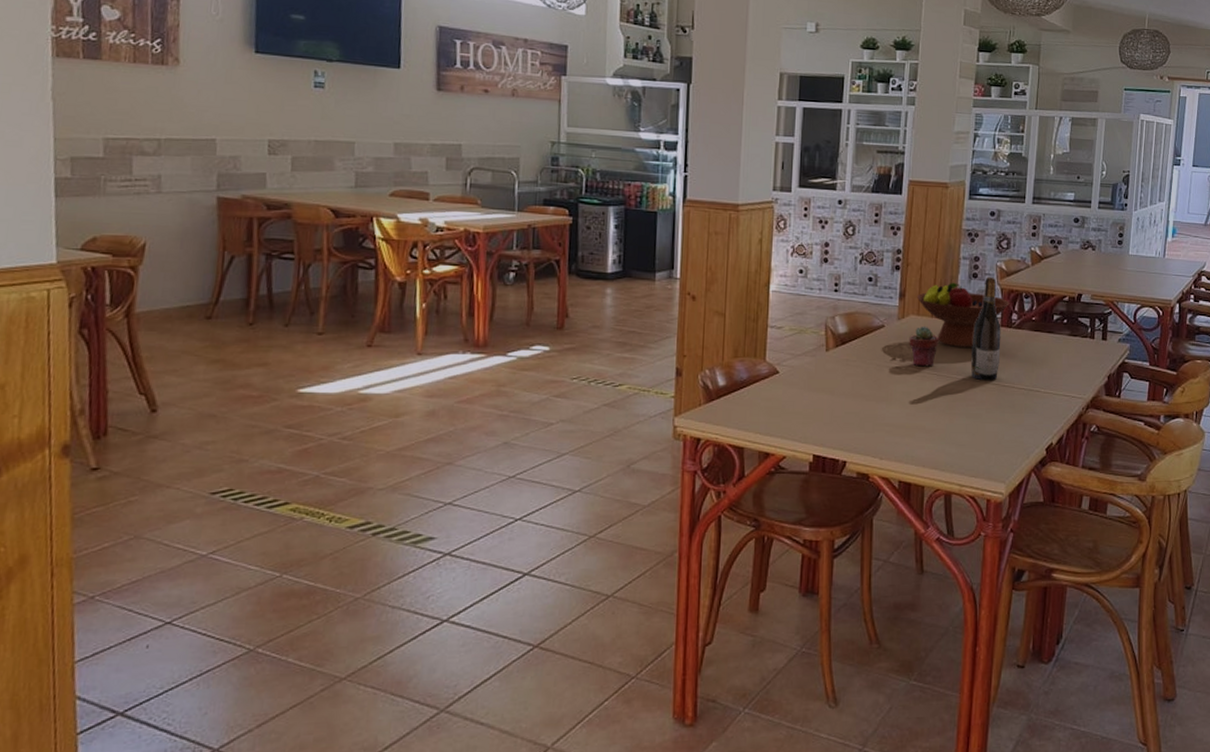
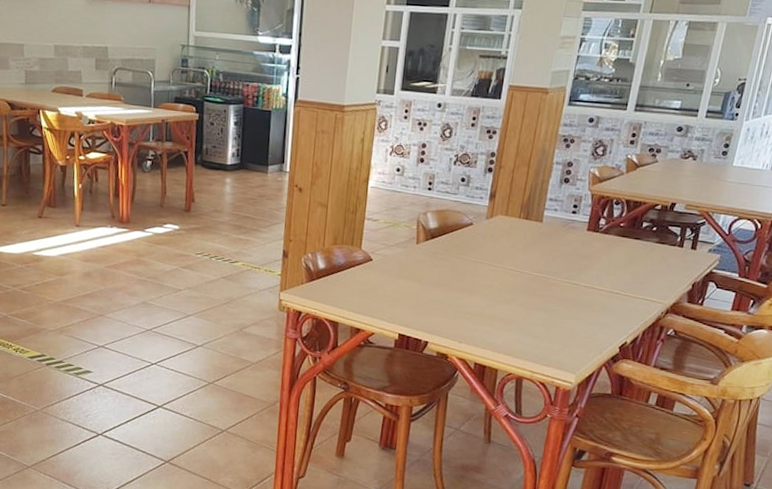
potted succulent: present [909,326,939,367] -> none [495,226,525,264]
fruit bowl: present [916,282,1010,347] -> none [506,186,599,249]
wine bottle: present [970,277,1001,381] -> none [553,182,588,281]

